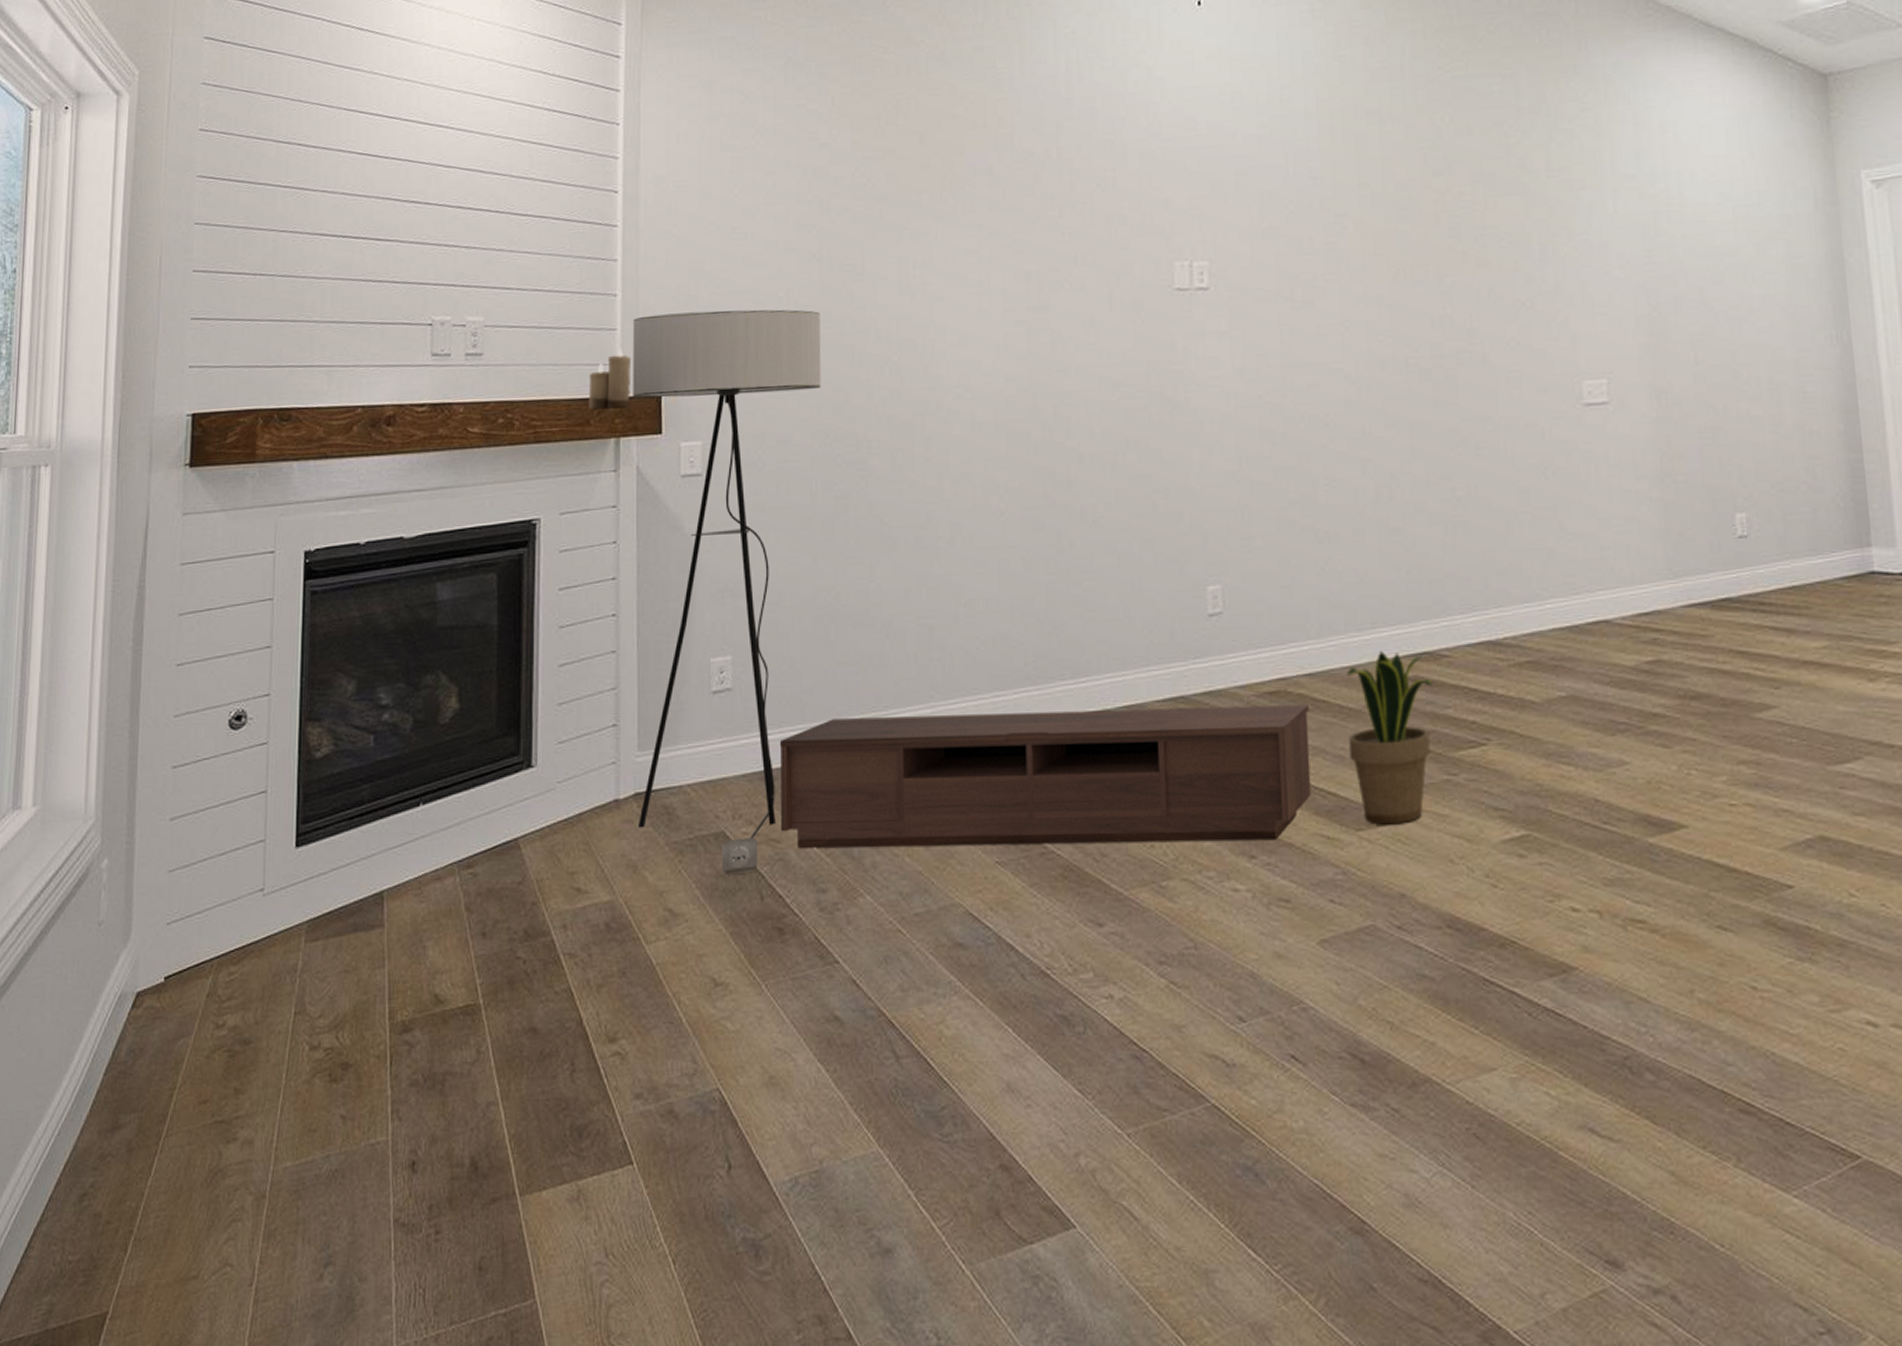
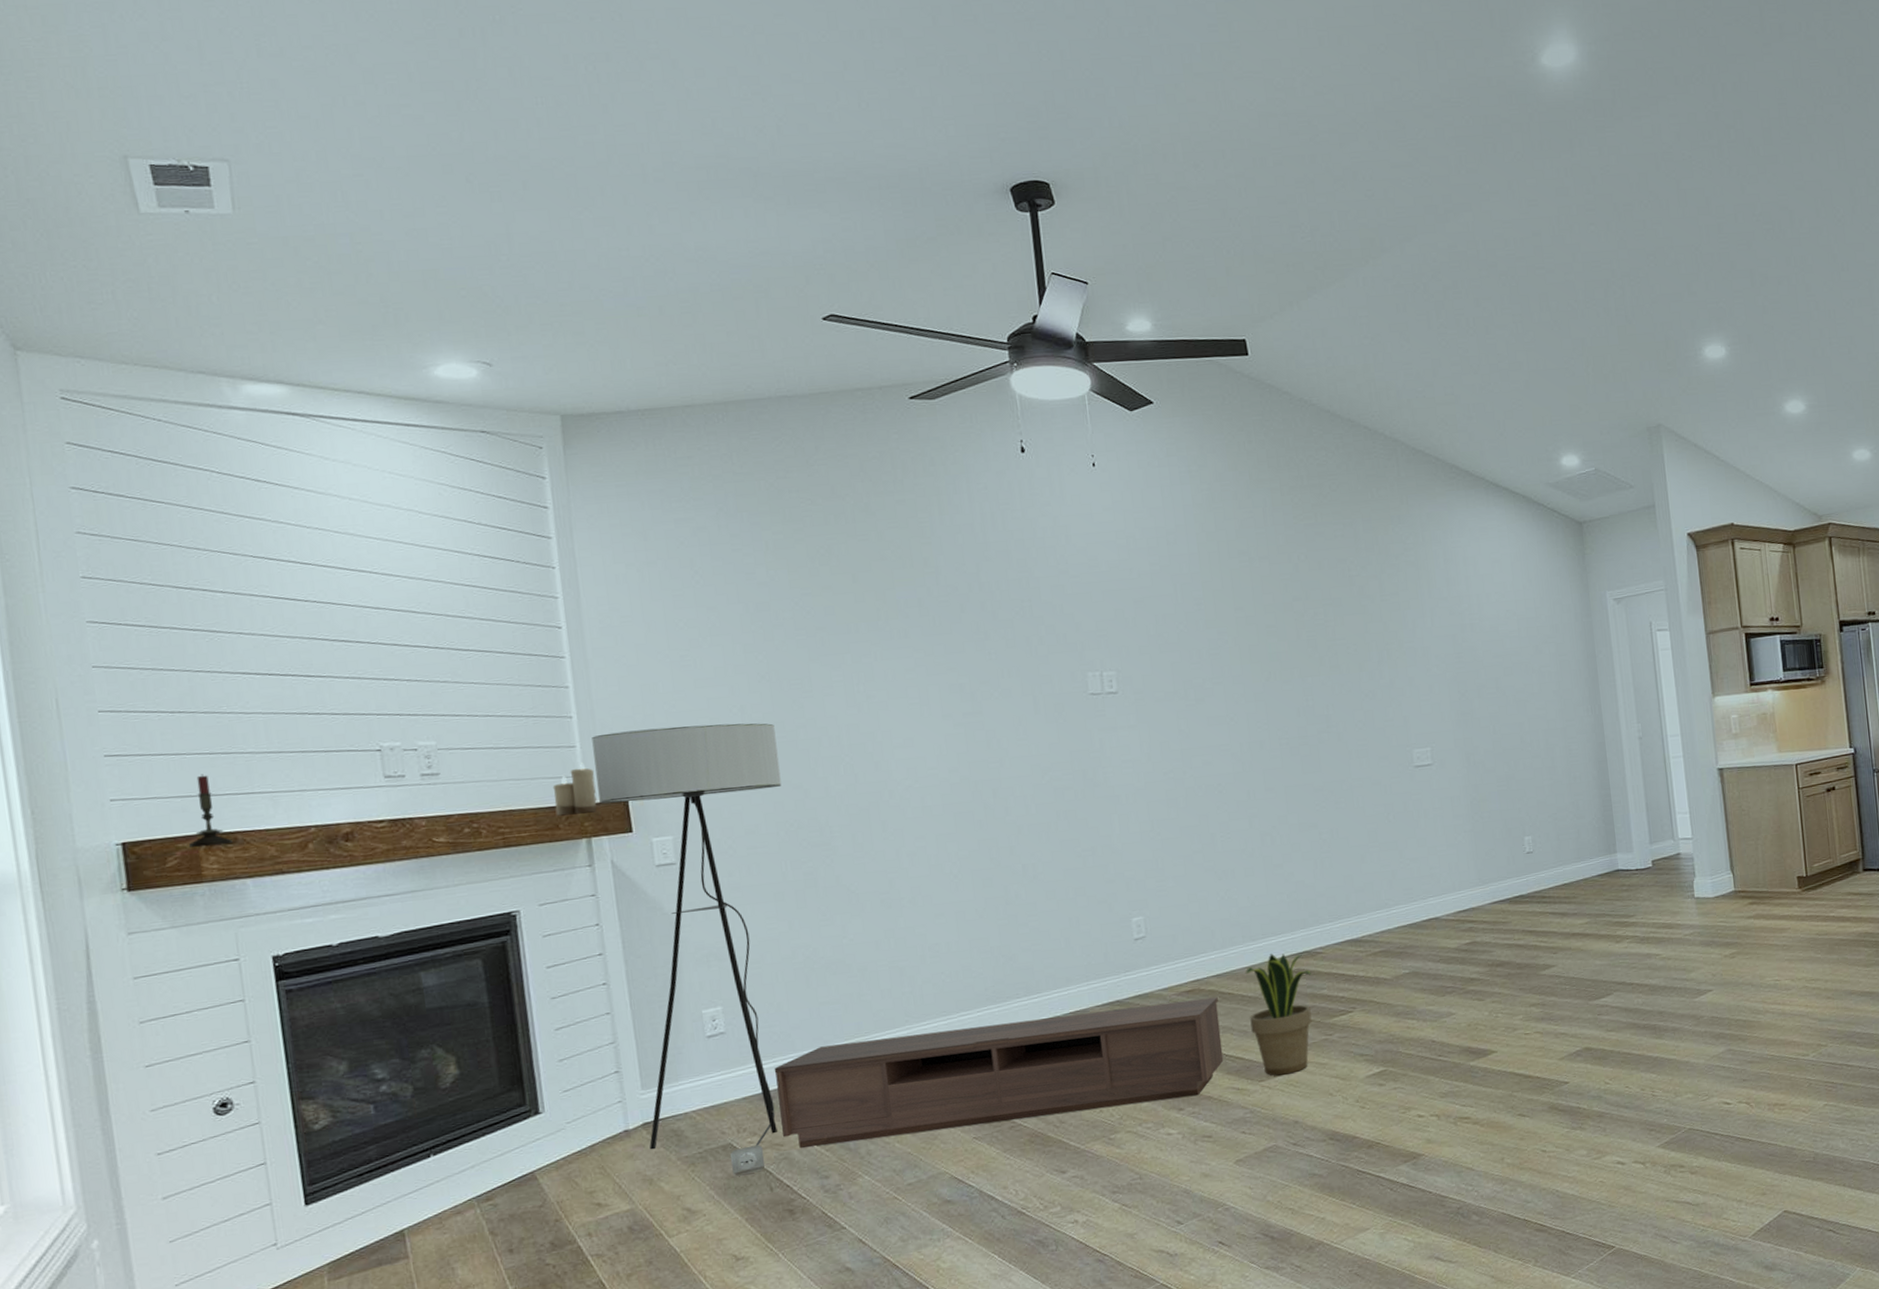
candle: none [249,342,287,424] -> present [189,774,233,848]

